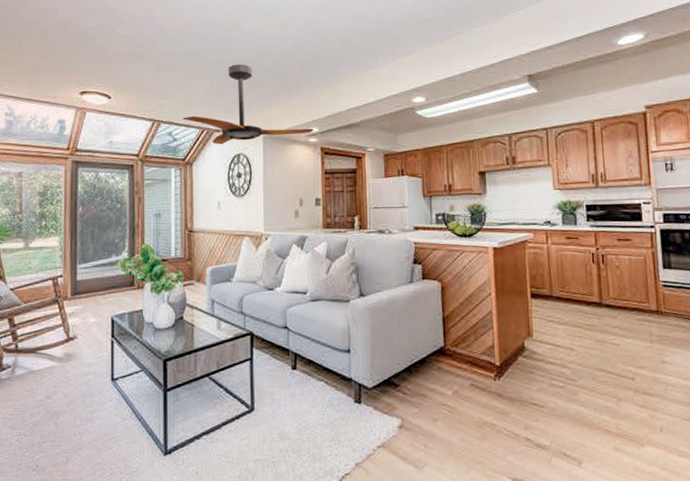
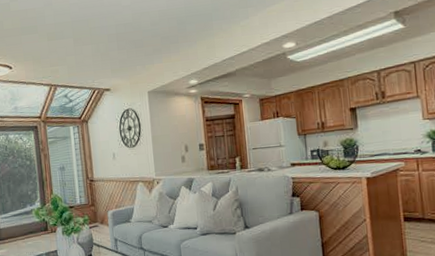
ceiling fan: present [183,64,314,145] -> none [76,26,194,103]

